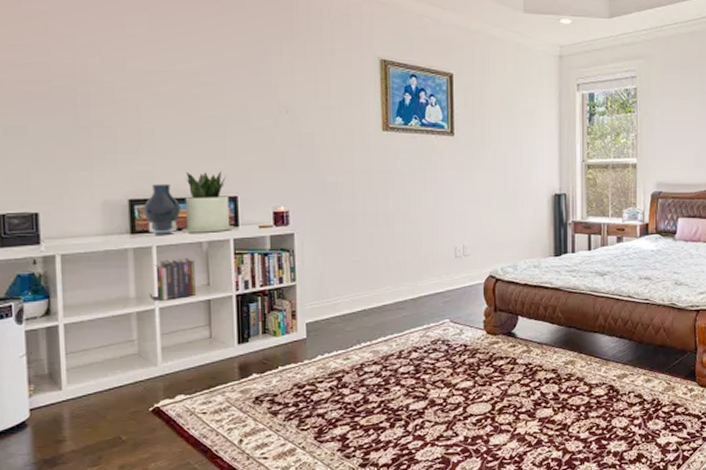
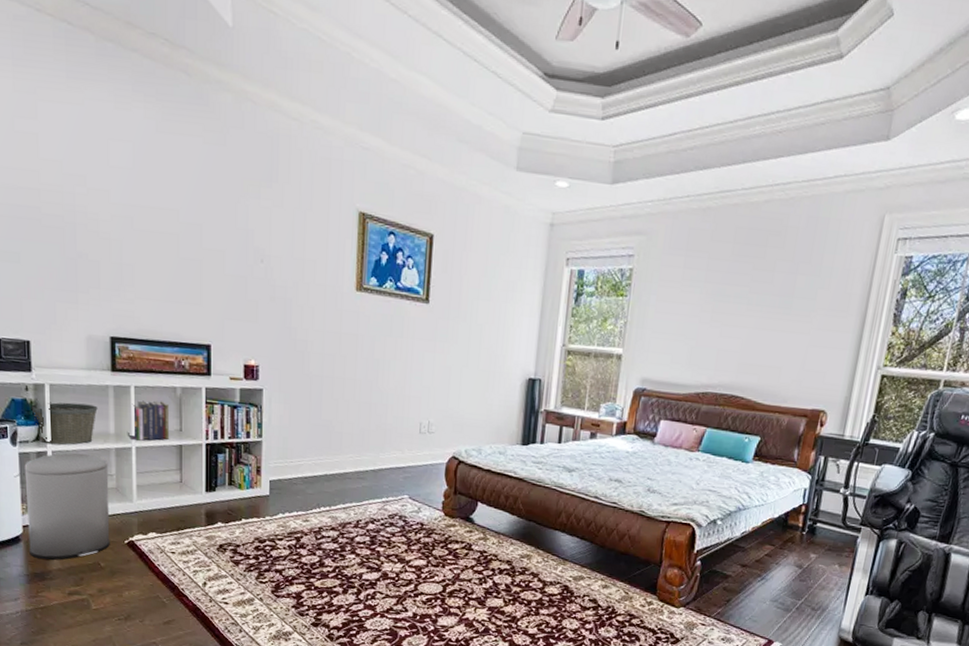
pedal bin: none [31,321,132,443] -> present [24,453,110,560]
basket: none [39,270,116,318] -> present [31,402,98,446]
vase: present [142,184,181,236] -> none [123,323,157,377]
planter: present [181,171,235,233] -> none [157,315,207,380]

